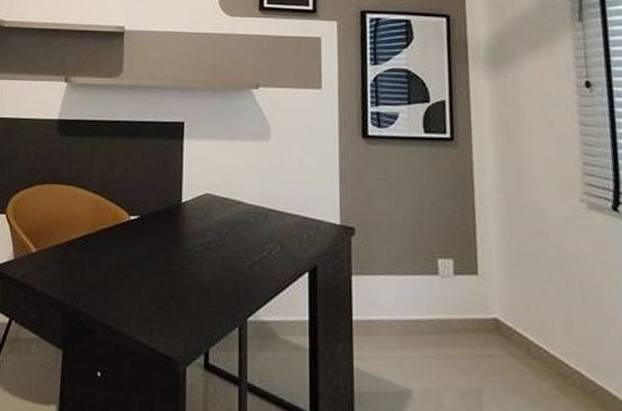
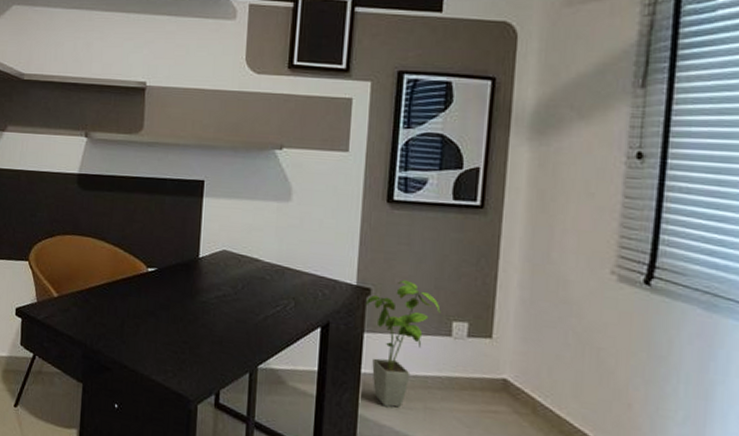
house plant: none [350,217,425,357] -> present [365,280,441,408]

